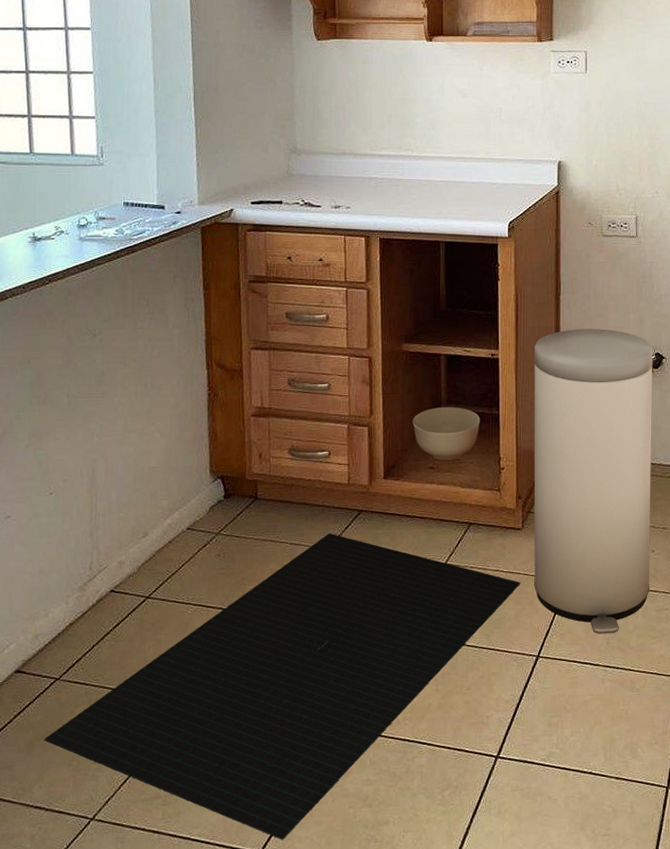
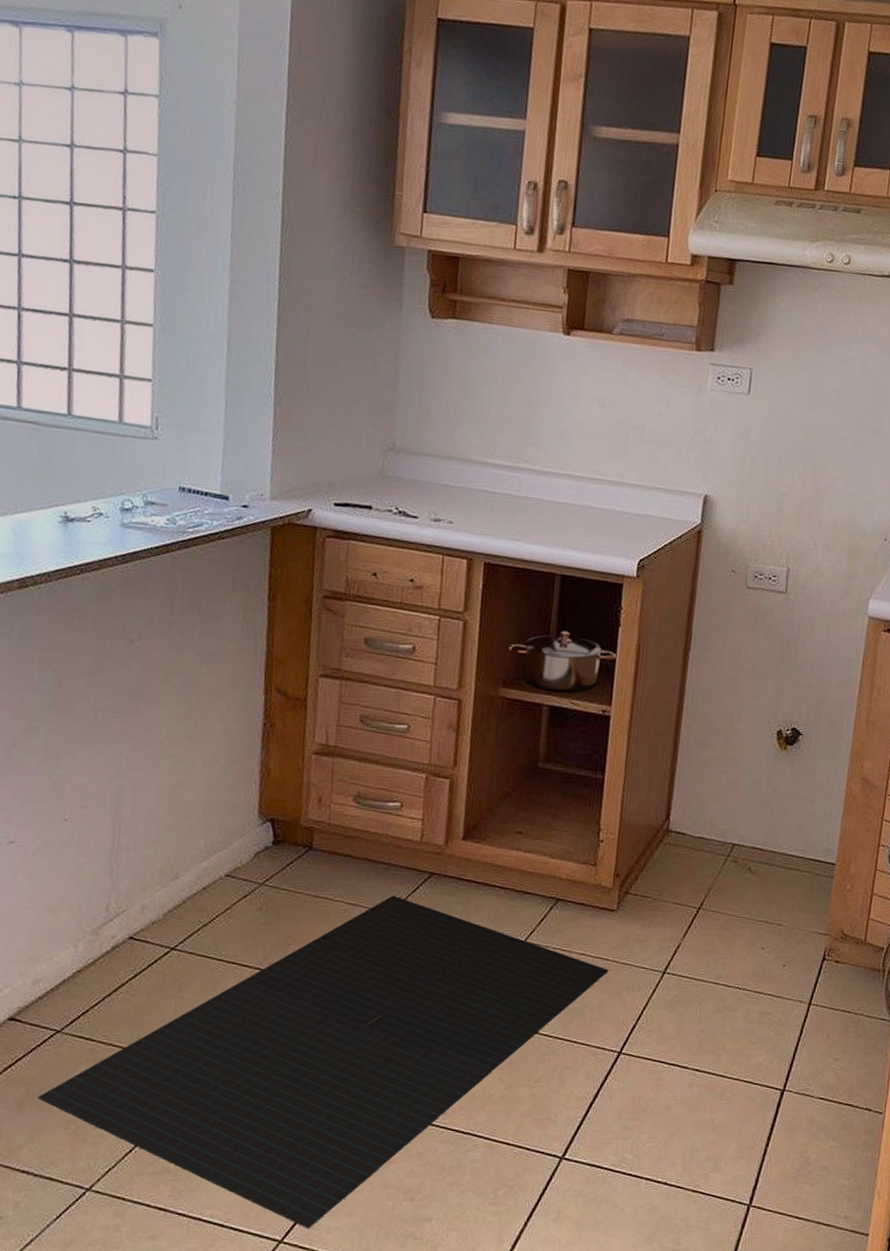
cooking pot: none [407,289,498,343] -> present [509,630,616,694]
bowl: present [412,406,481,460] -> none [502,764,582,826]
pedal bin: present [534,329,653,635] -> none [624,691,790,1035]

